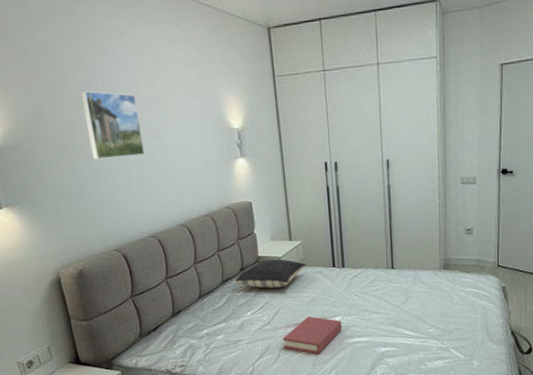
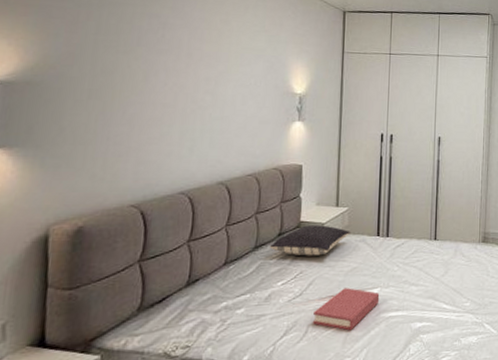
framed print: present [80,90,145,160] -> none [130,37,197,109]

